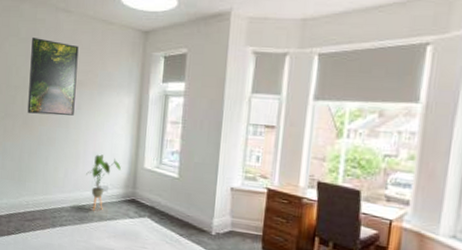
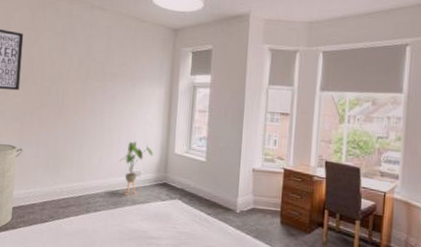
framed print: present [27,38,79,116] -> none [62,32,113,106]

